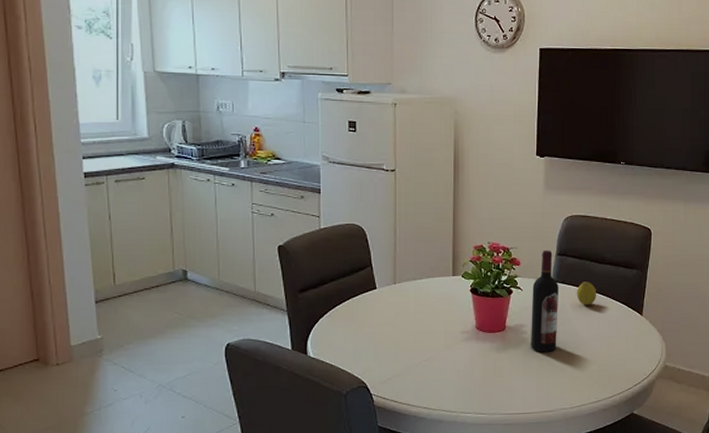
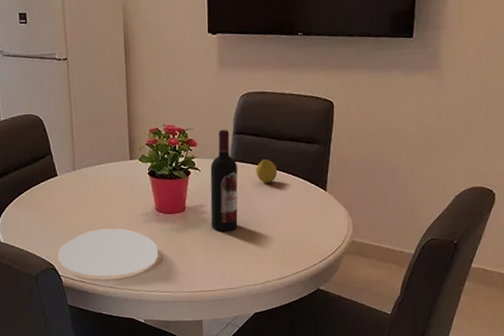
plate: none [371,345,475,397] -> present [58,228,158,277]

